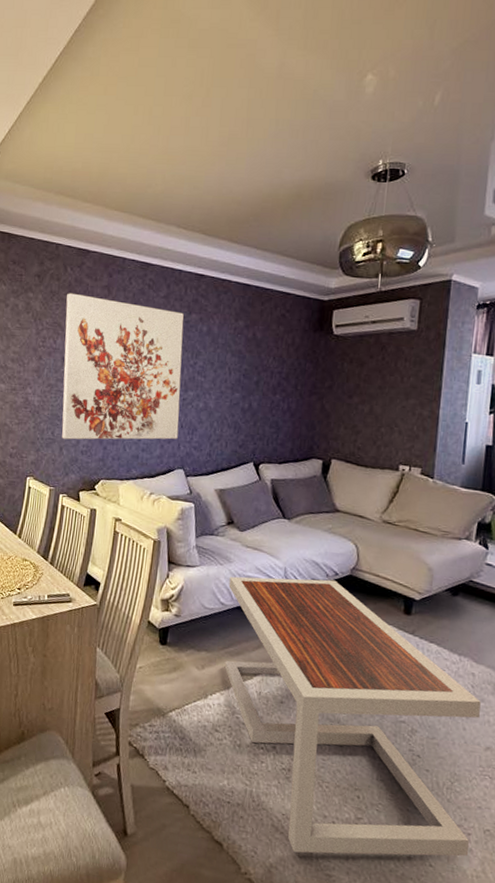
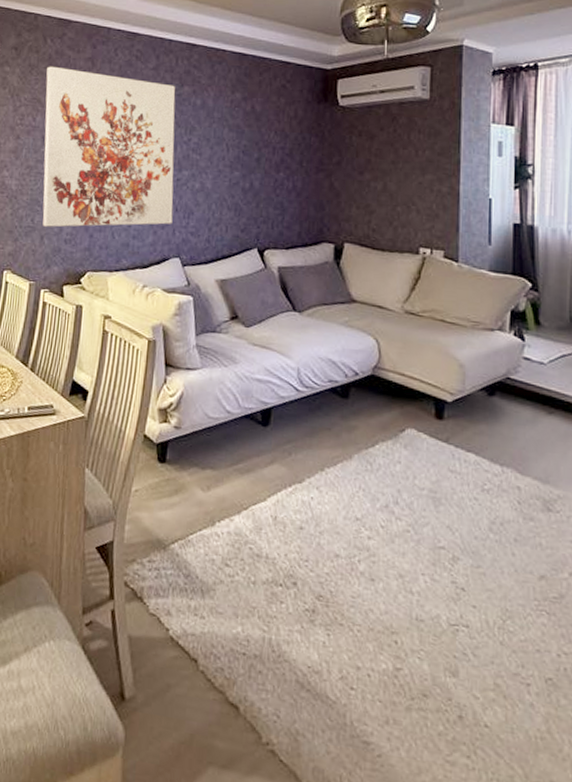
coffee table: present [224,576,481,857] -> none [233,379,530,716]

